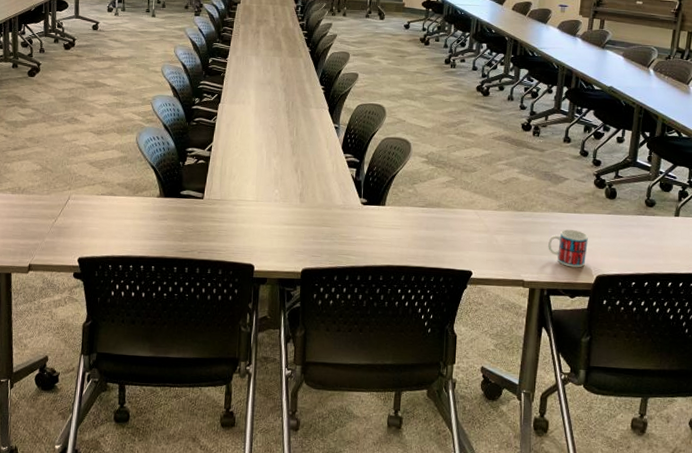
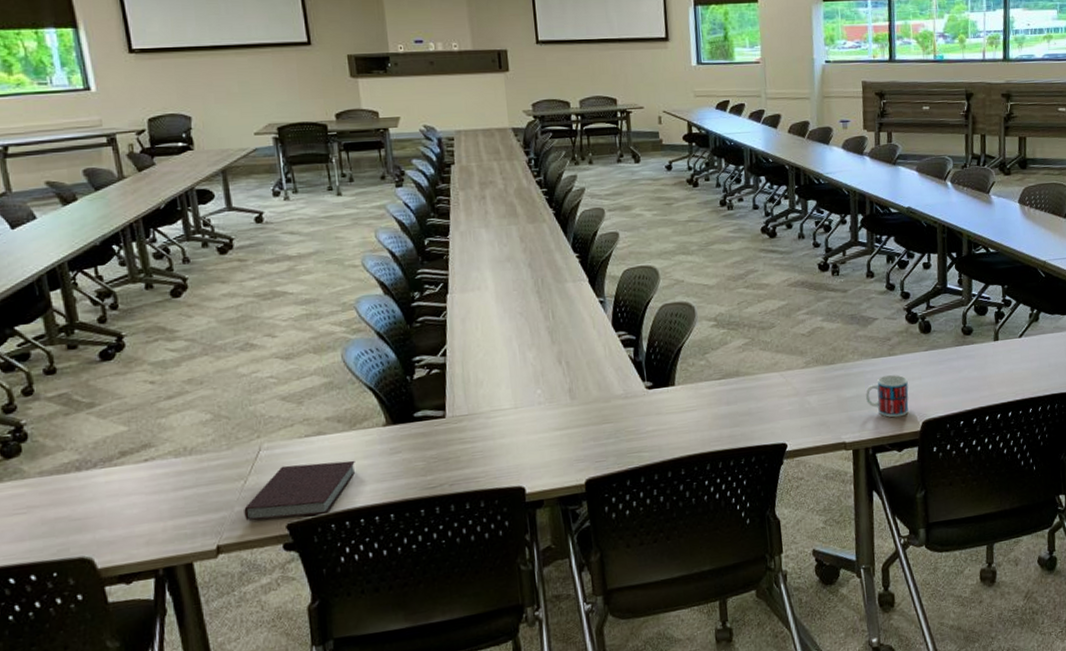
notebook: none [51,214,133,257] -> present [244,460,356,521]

